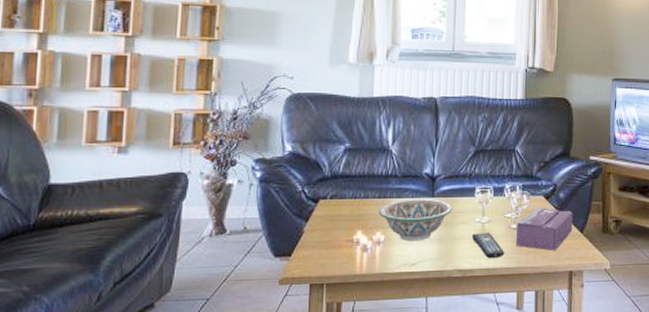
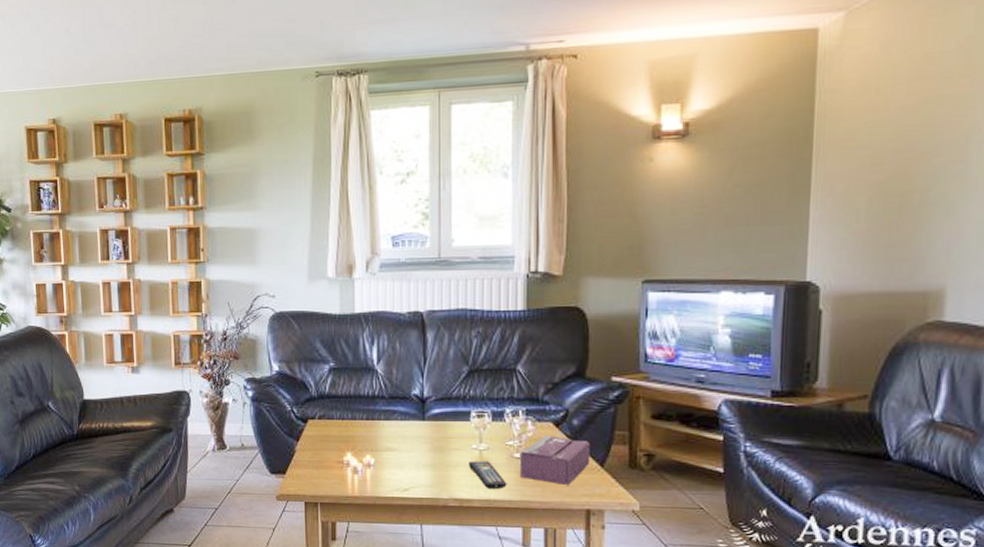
decorative bowl: present [379,199,452,242] -> none [367,422,445,466]

